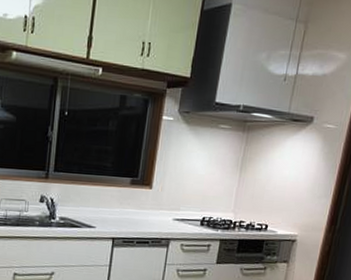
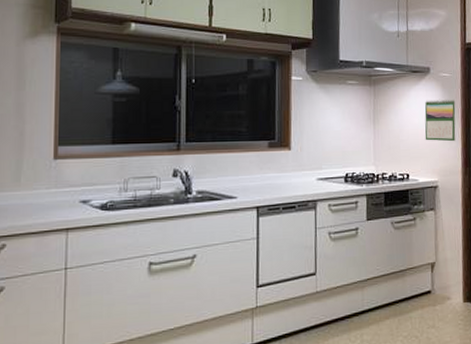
calendar: none [292,151,335,198] -> present [424,99,456,142]

